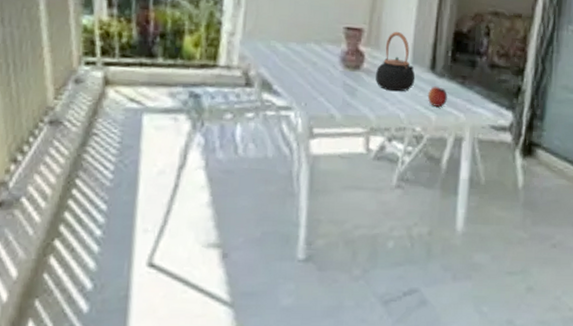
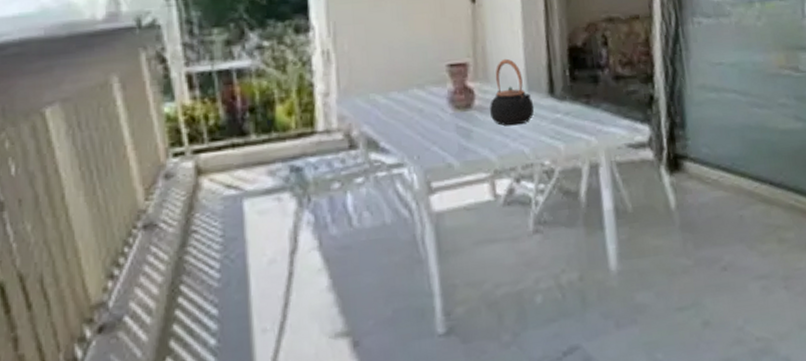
fruit: present [427,86,448,107] -> none [551,111,575,134]

